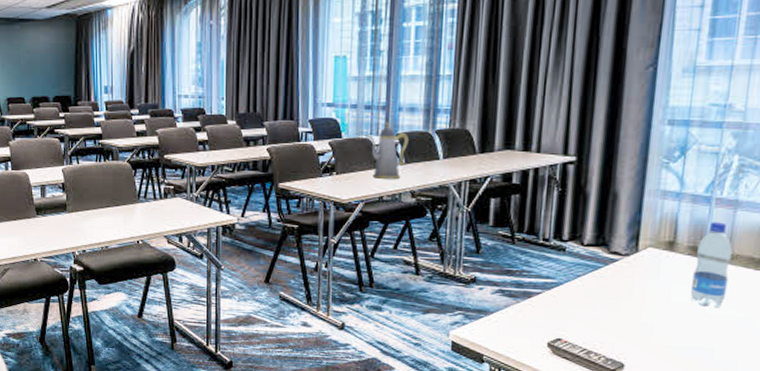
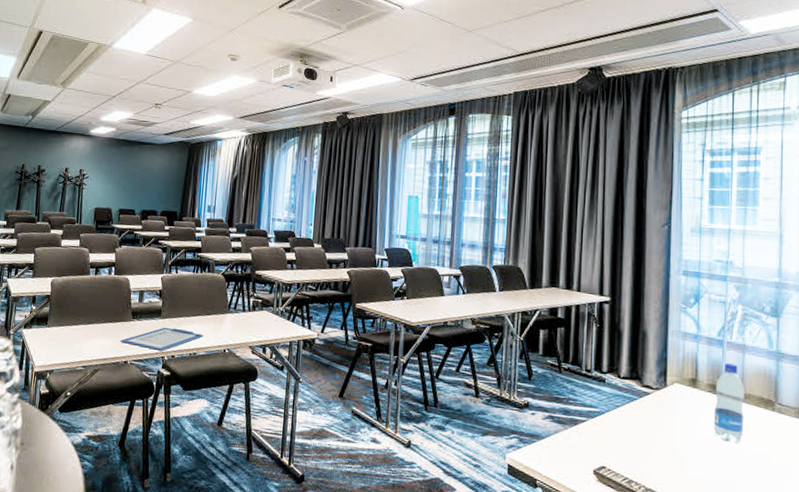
clipboard: none [27,221,113,246] -> present [120,327,203,351]
coffee pot: present [364,121,409,180] -> none [432,255,470,307]

